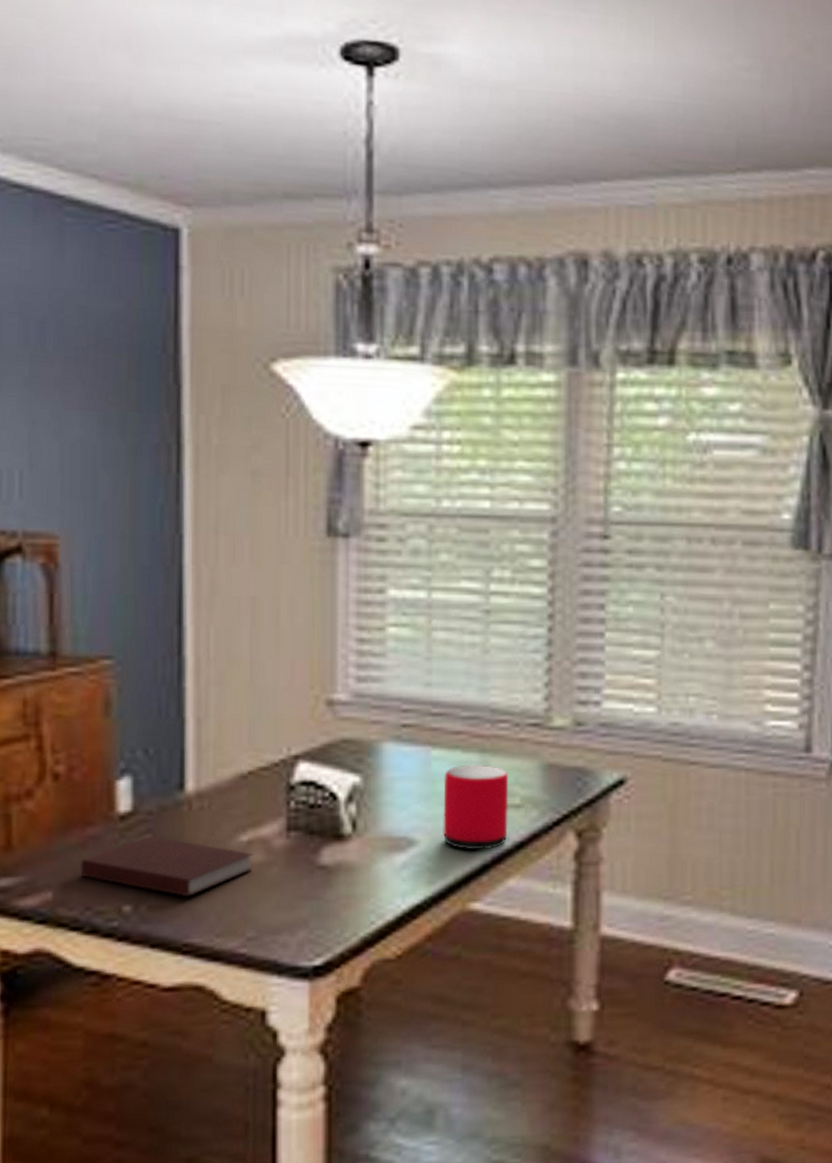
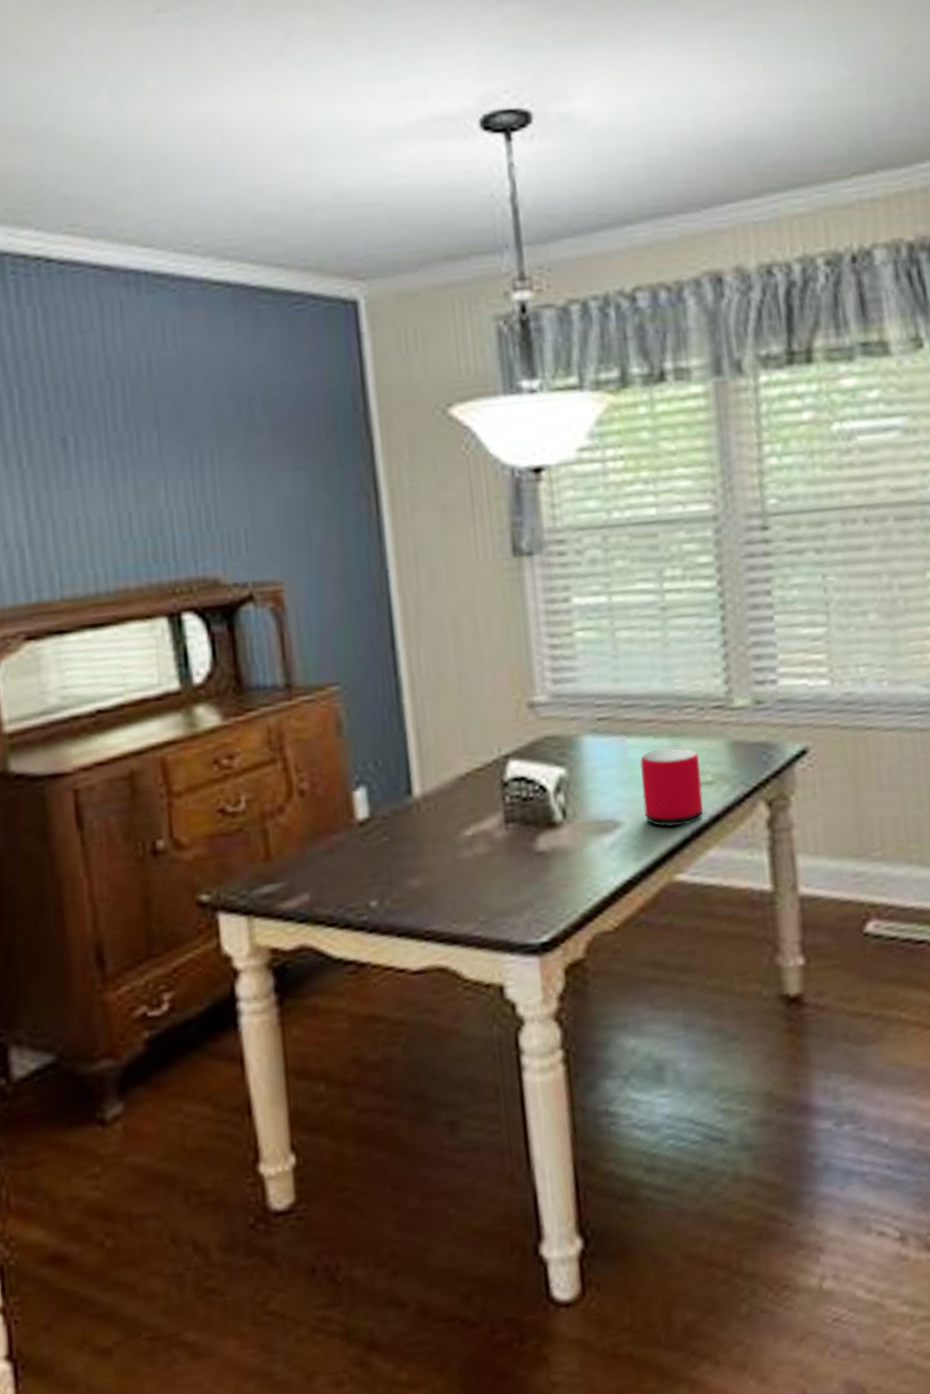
notebook: present [80,835,253,898] -> none [330,837,479,890]

